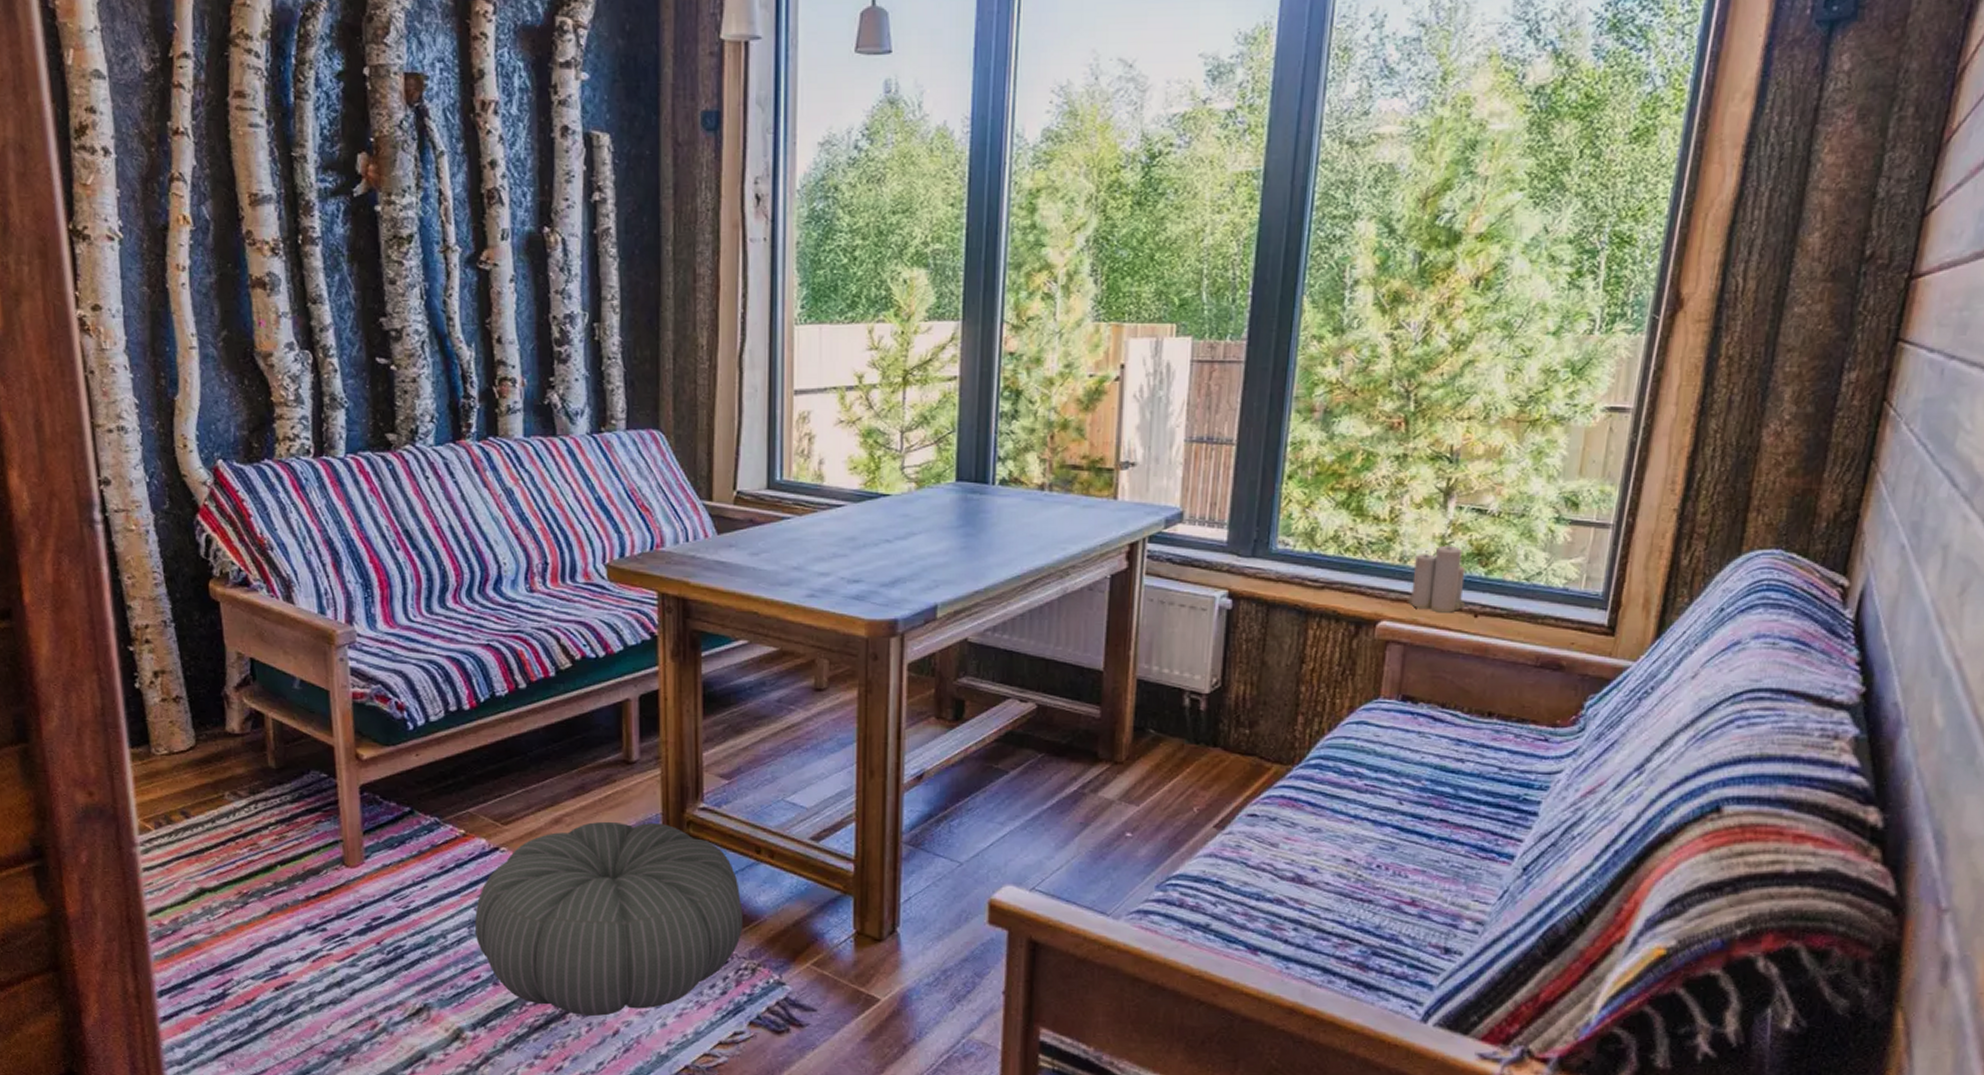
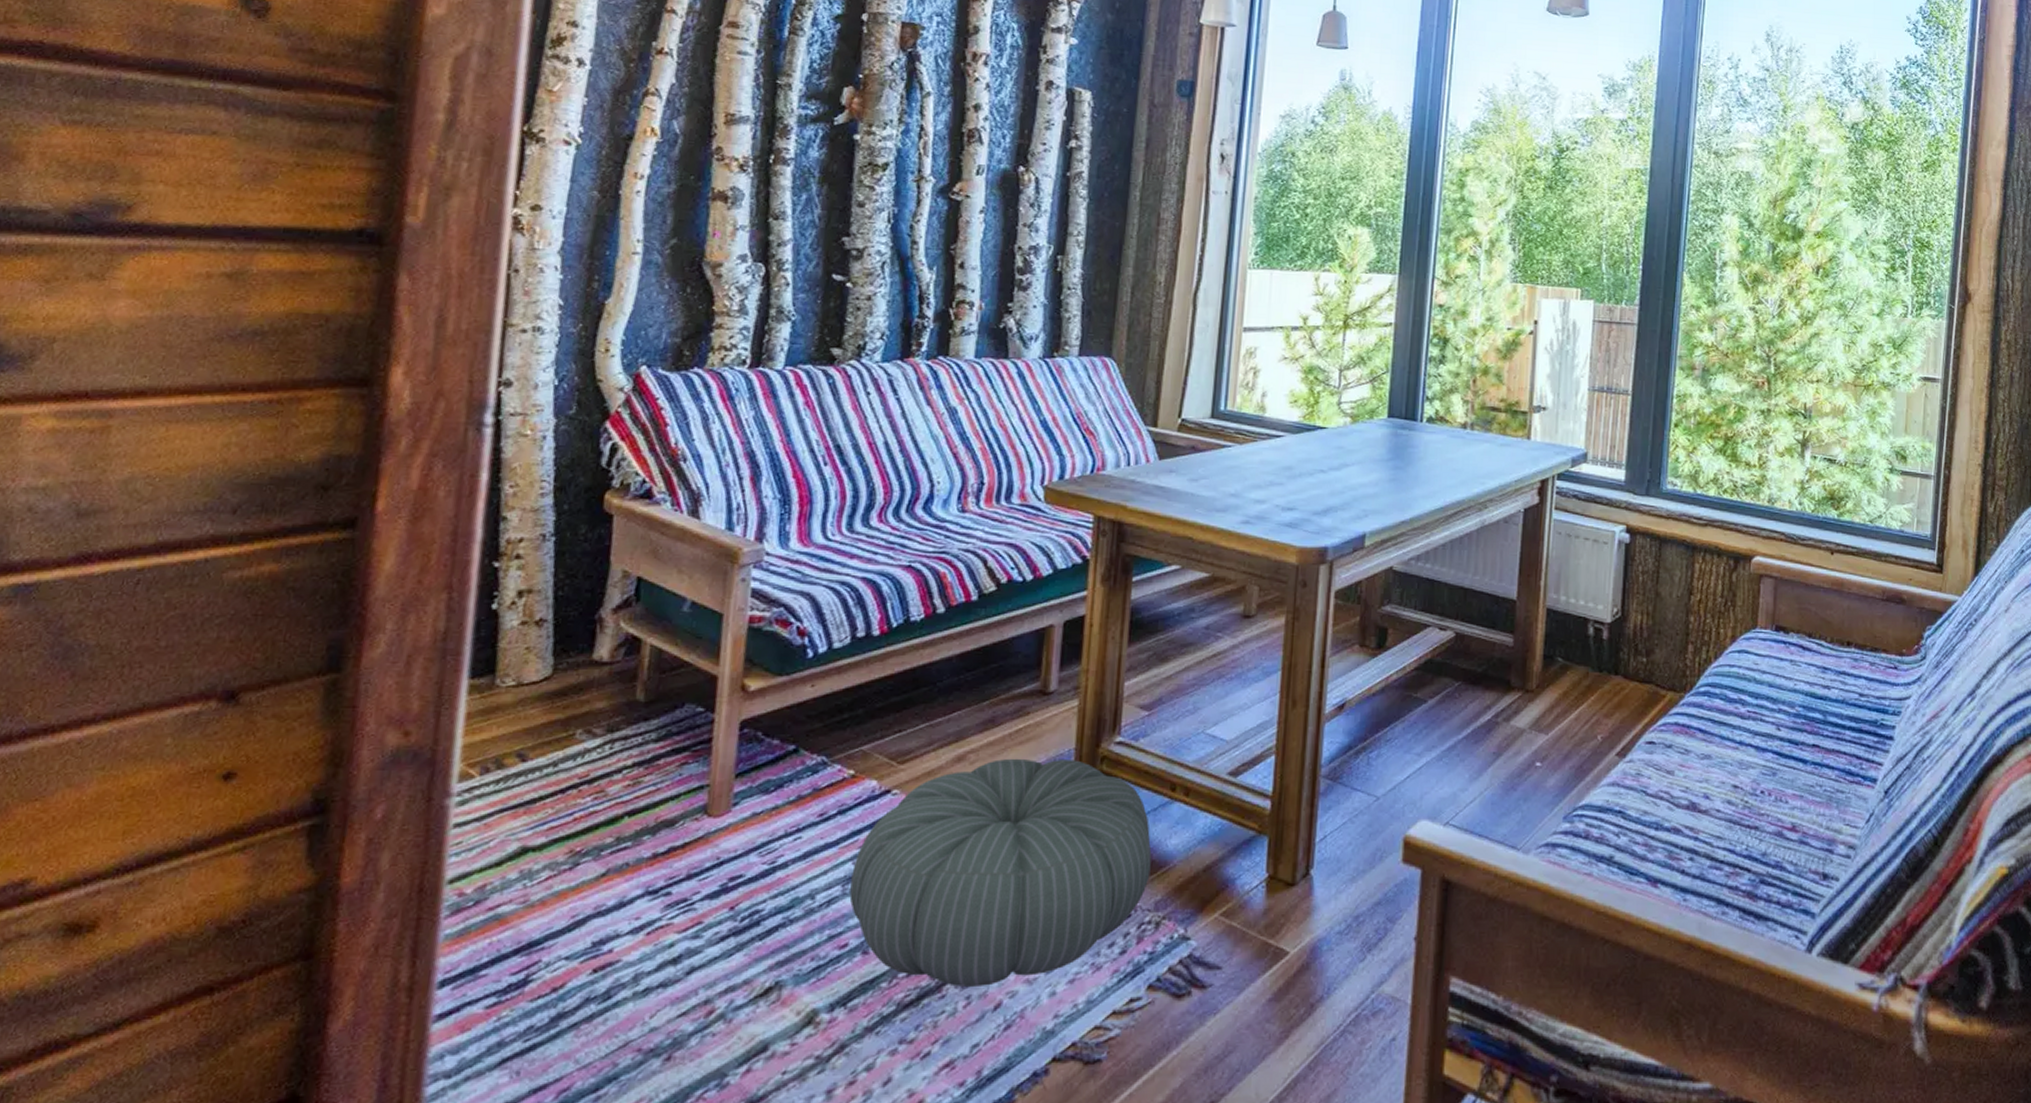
candle: present [1408,543,1466,613] -> none [1777,488,1824,550]

